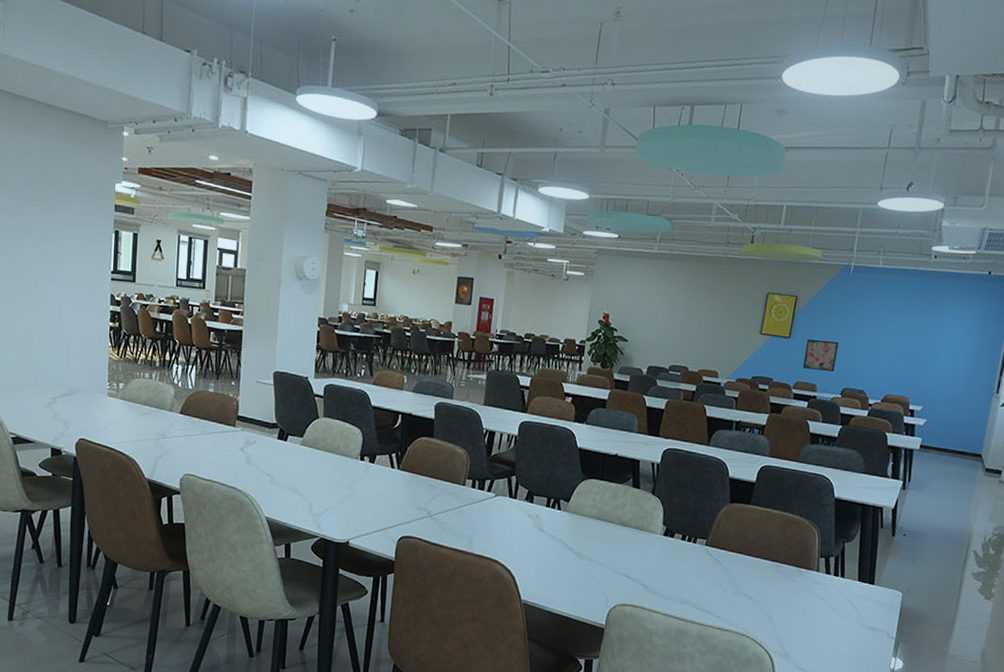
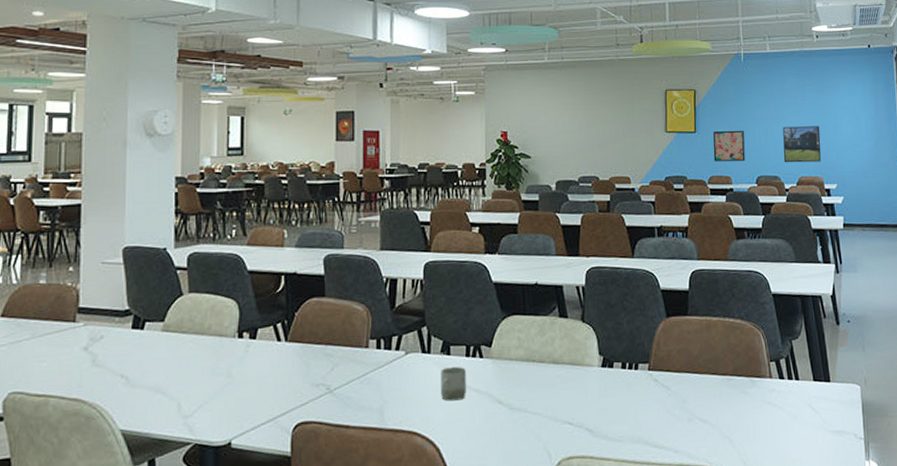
cup: none [521,513,546,542] -> present [441,366,467,401]
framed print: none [873,343,918,383] -> present [783,126,821,163]

